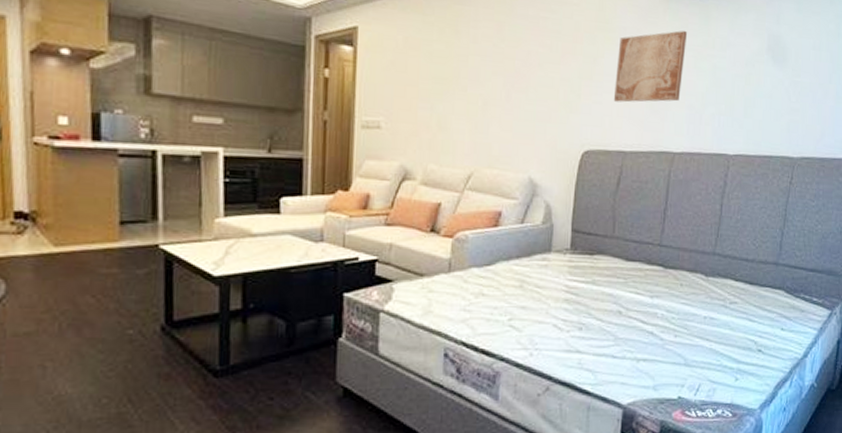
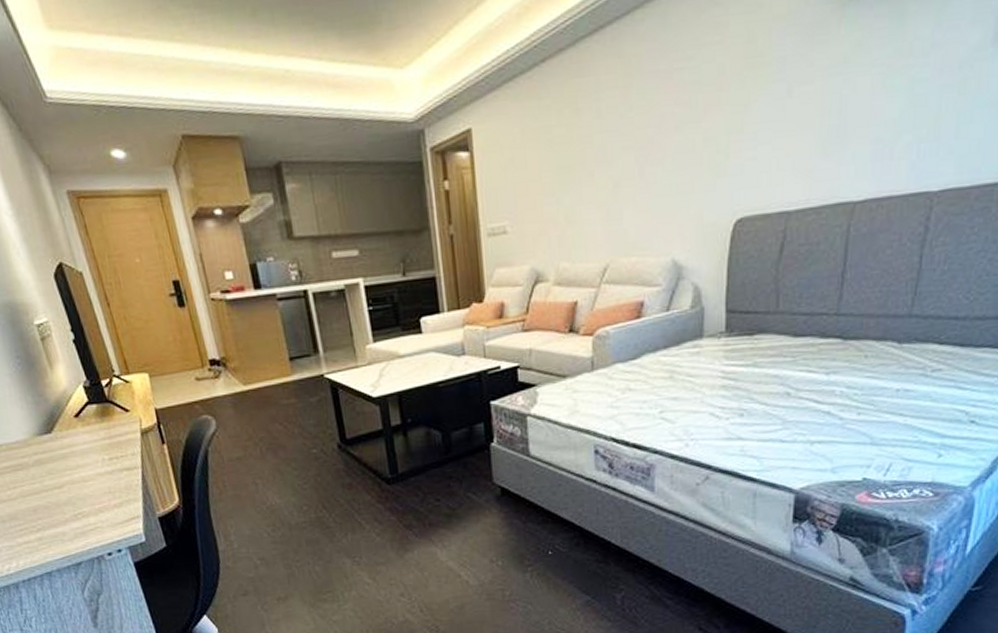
wall art: present [613,30,687,103] -> none [771,40,871,154]

